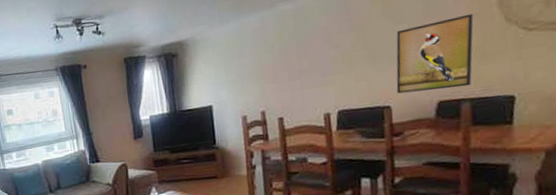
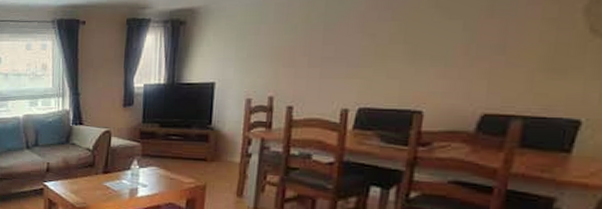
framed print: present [396,13,474,94] -> none [434,18,549,102]

